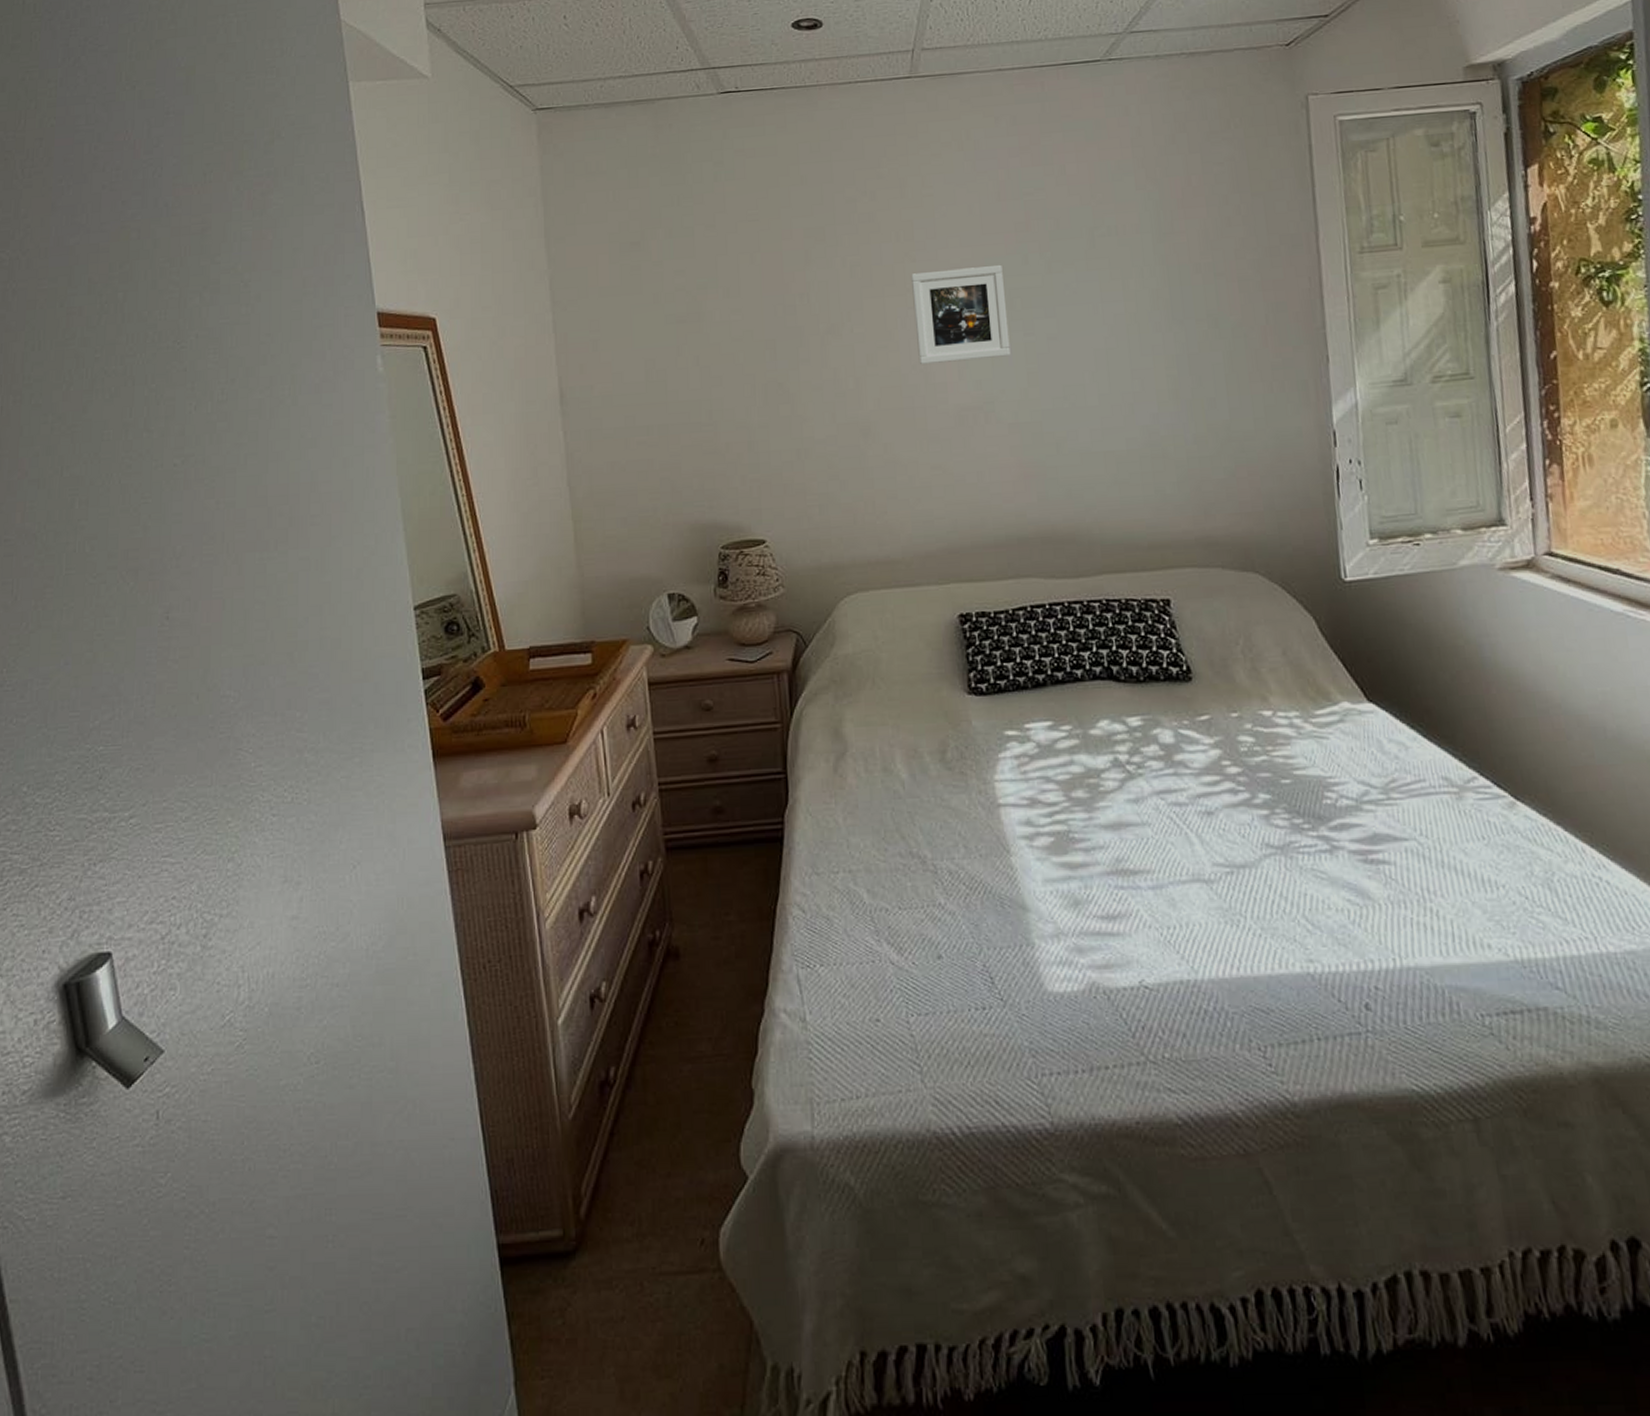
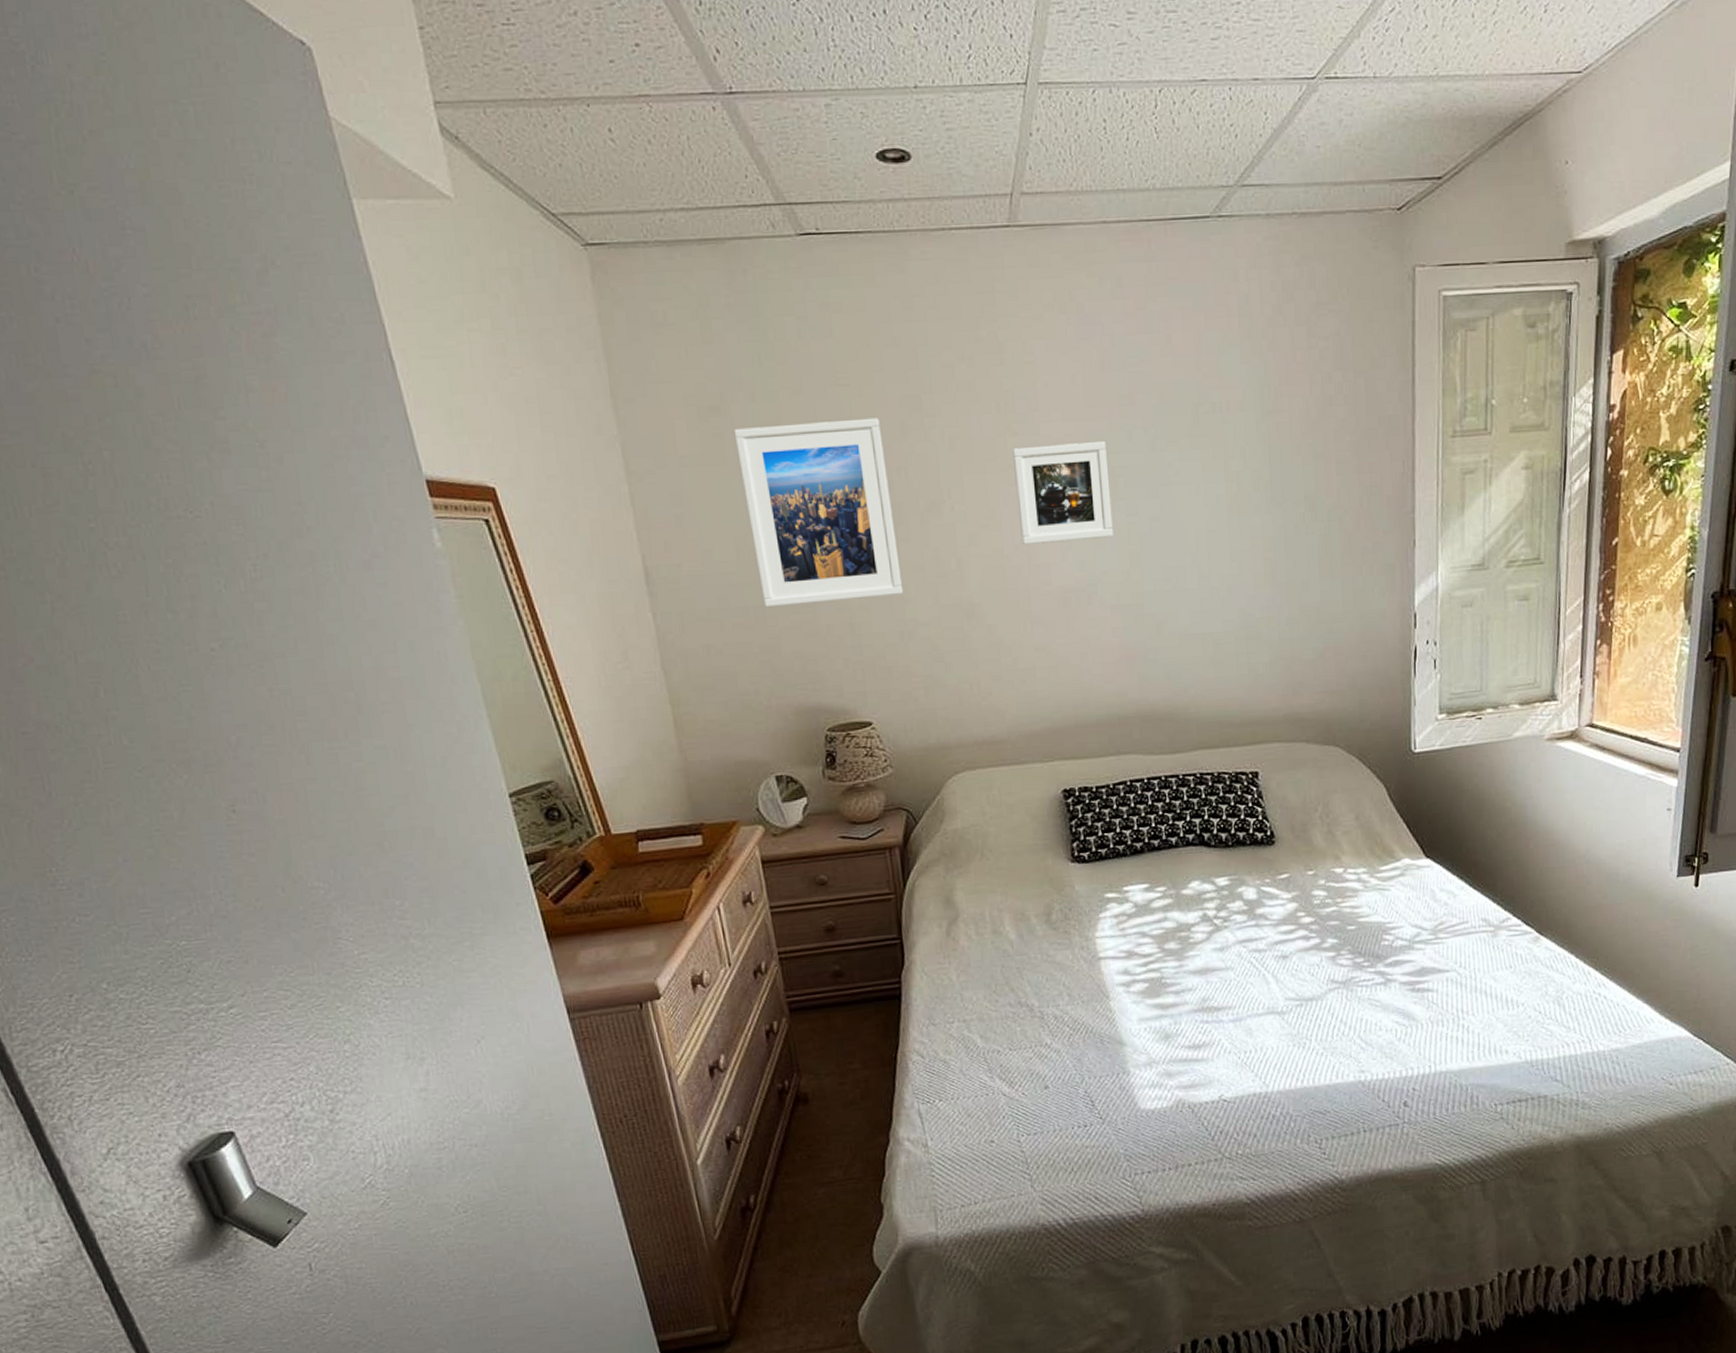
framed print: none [651,248,802,426] -> present [733,417,904,608]

